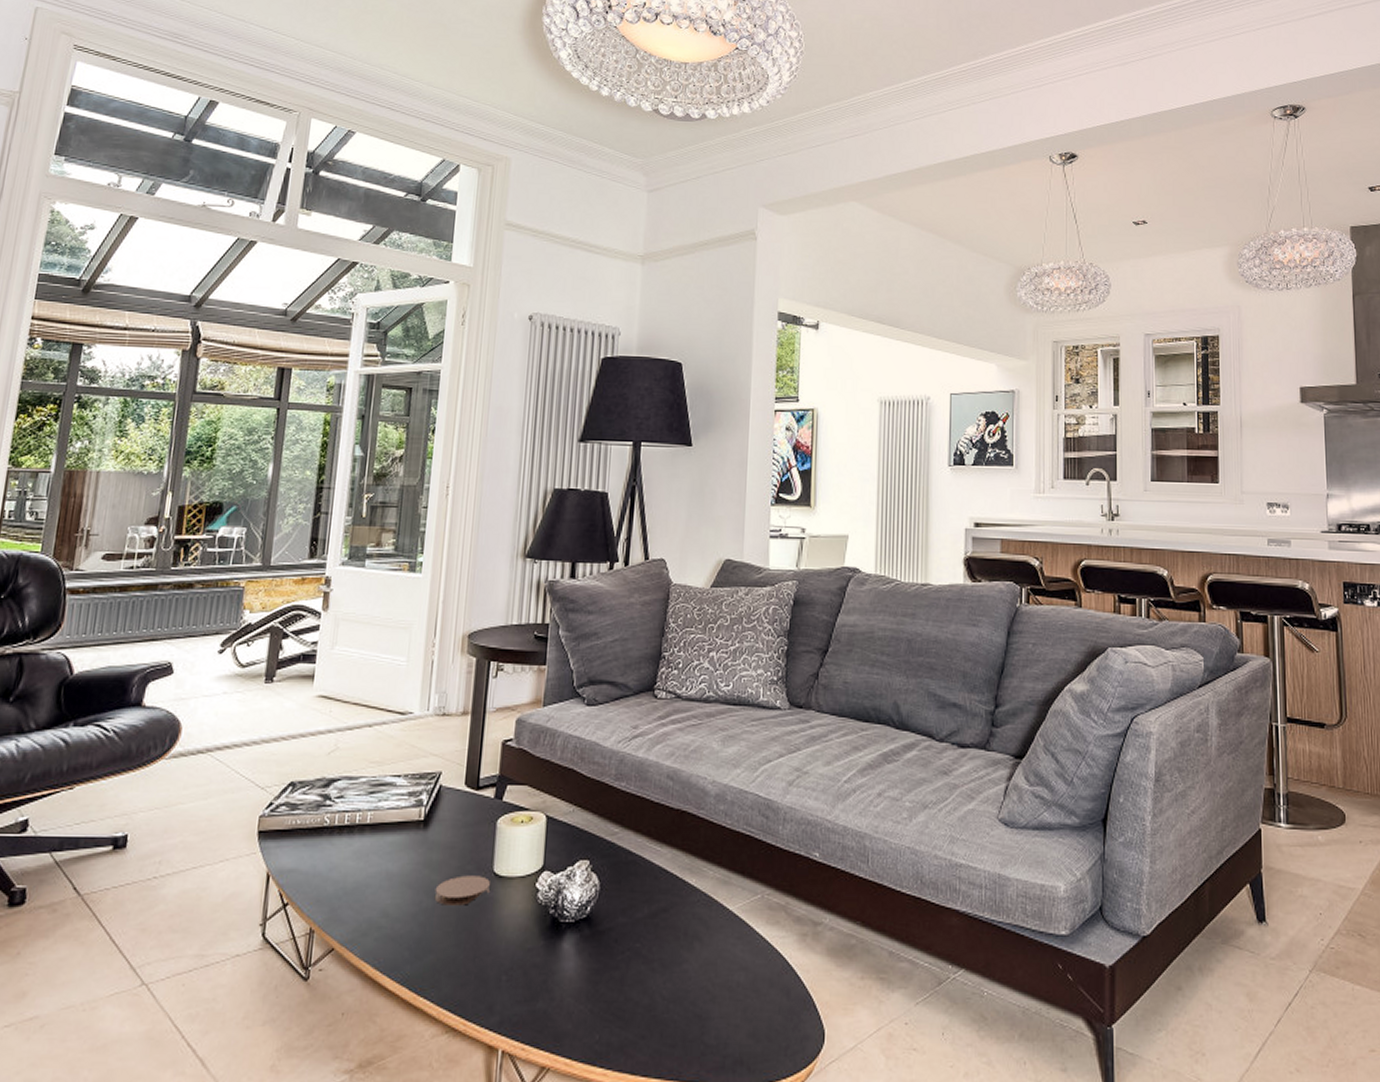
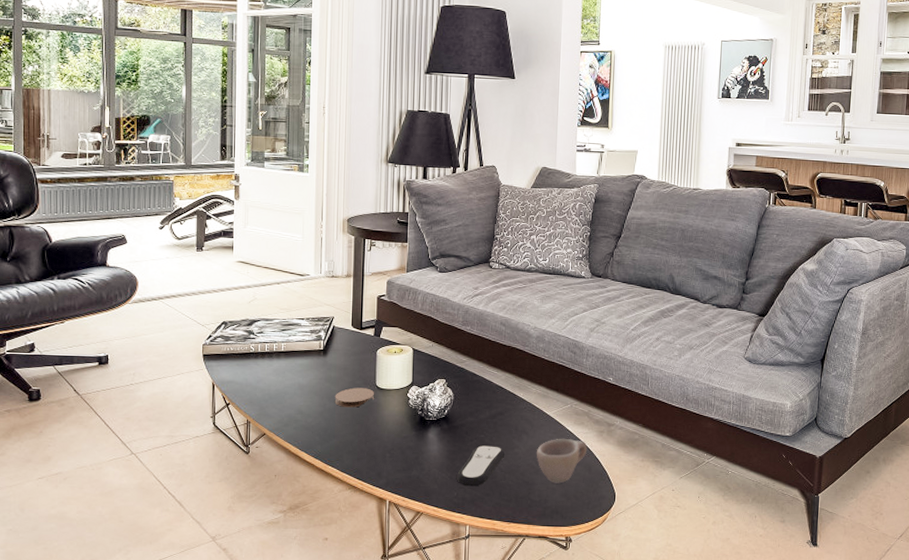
remote control: none [600,958,670,1025] -> present [457,444,505,487]
cup: none [712,945,785,1017] -> present [536,438,588,484]

